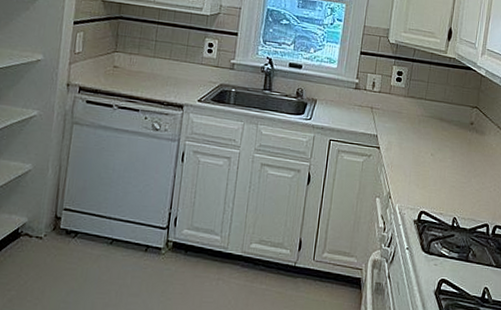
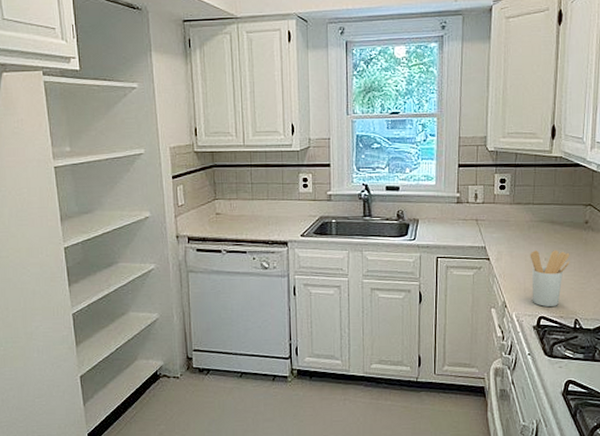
utensil holder: none [416,145,454,202] -> present [530,250,570,307]

